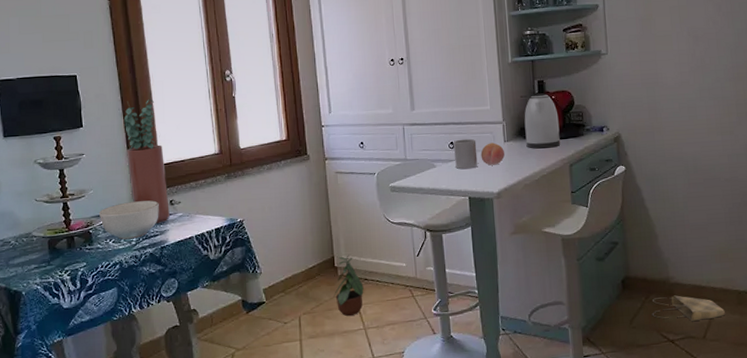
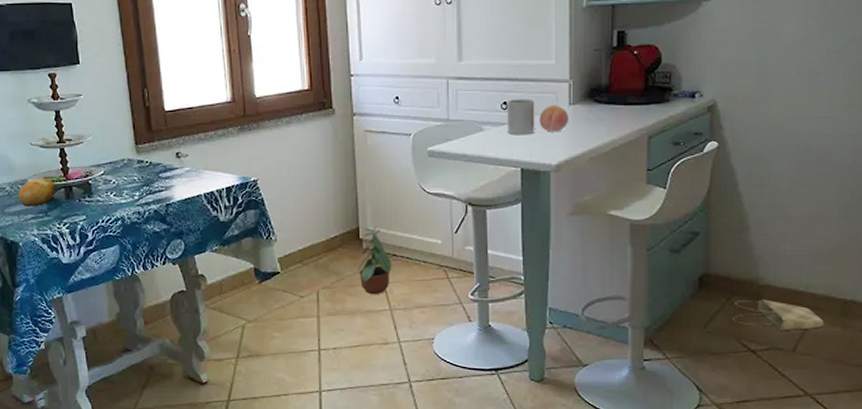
bread roll: none [22,230,58,258] -> present [18,177,55,207]
bowl: present [98,200,159,240] -> none [98,150,164,193]
vase: present [124,93,170,223] -> none [125,27,176,177]
kettle: present [524,93,561,149] -> none [596,47,640,115]

